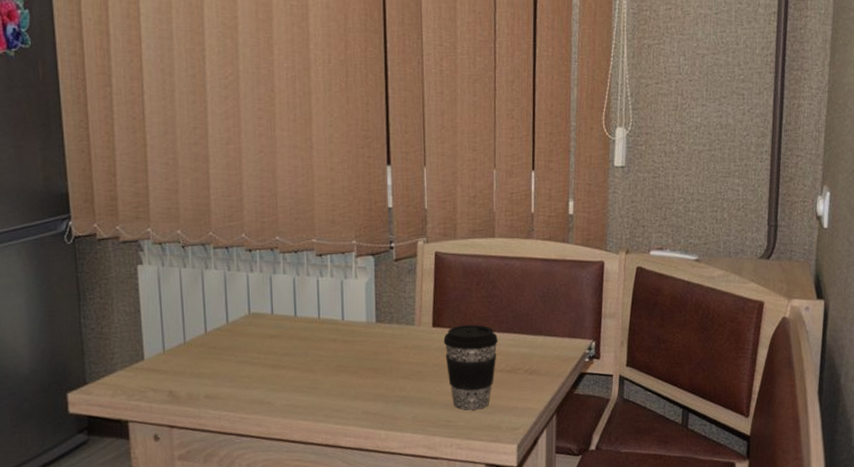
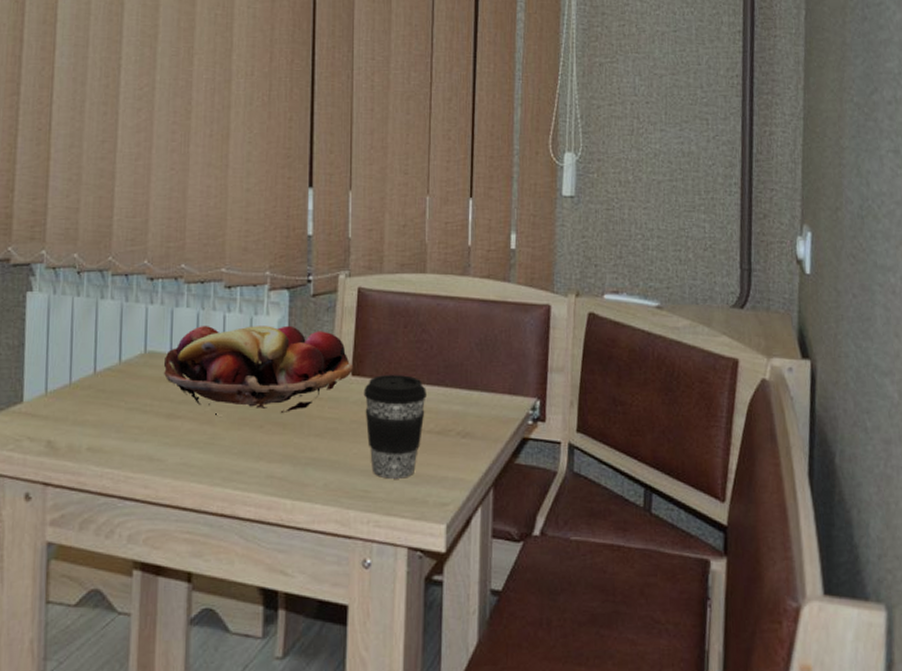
fruit basket: none [266,286,434,361] -> present [163,325,354,414]

